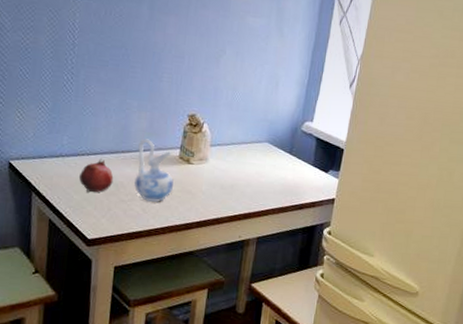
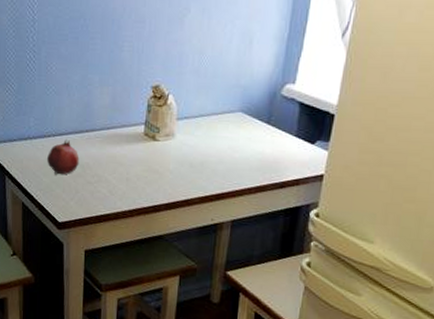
ceramic pitcher: present [134,139,174,203] -> none [100,116,139,184]

